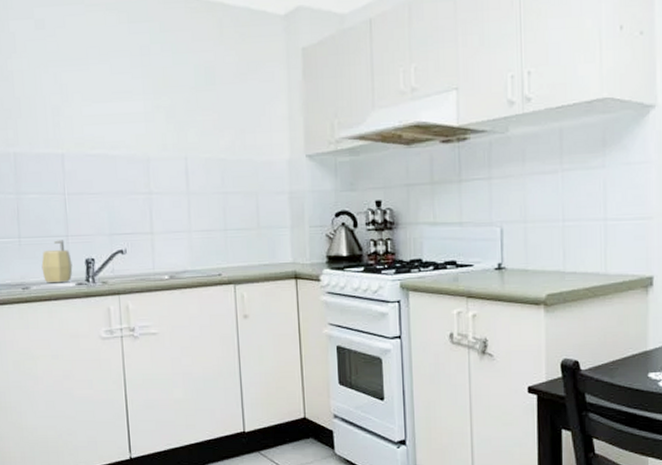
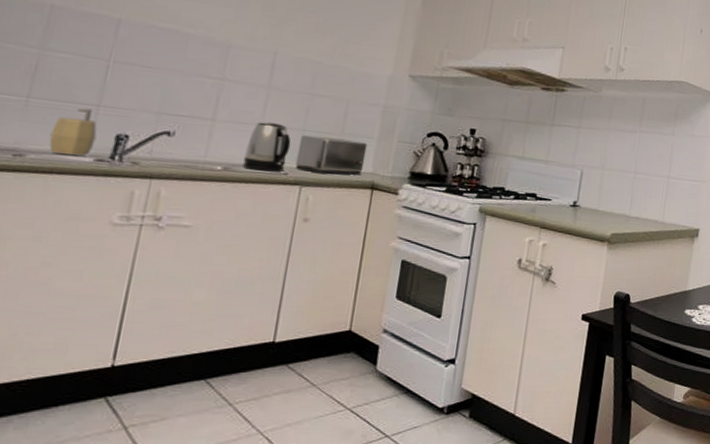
kettle: none [183,226,218,275] -> present [242,121,291,172]
toaster: none [224,232,284,271] -> present [295,135,368,175]

